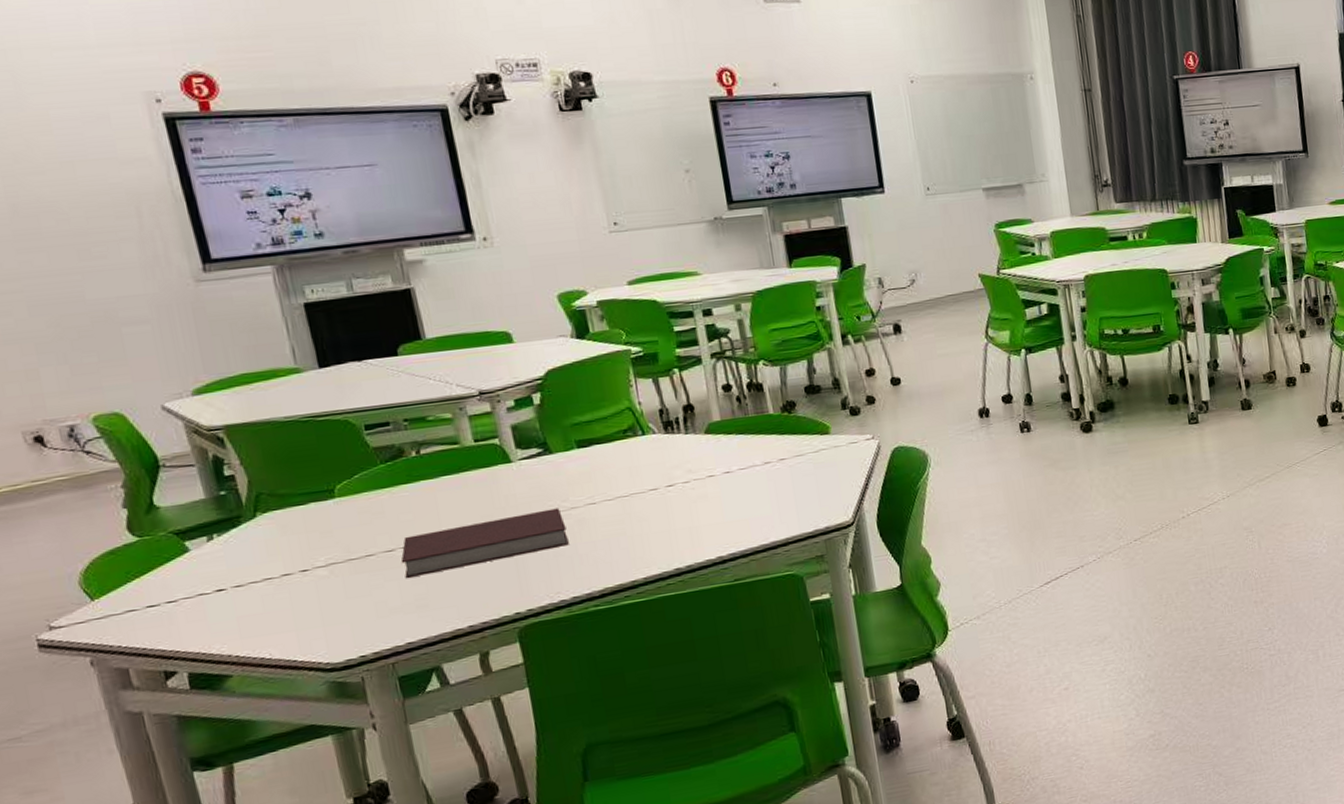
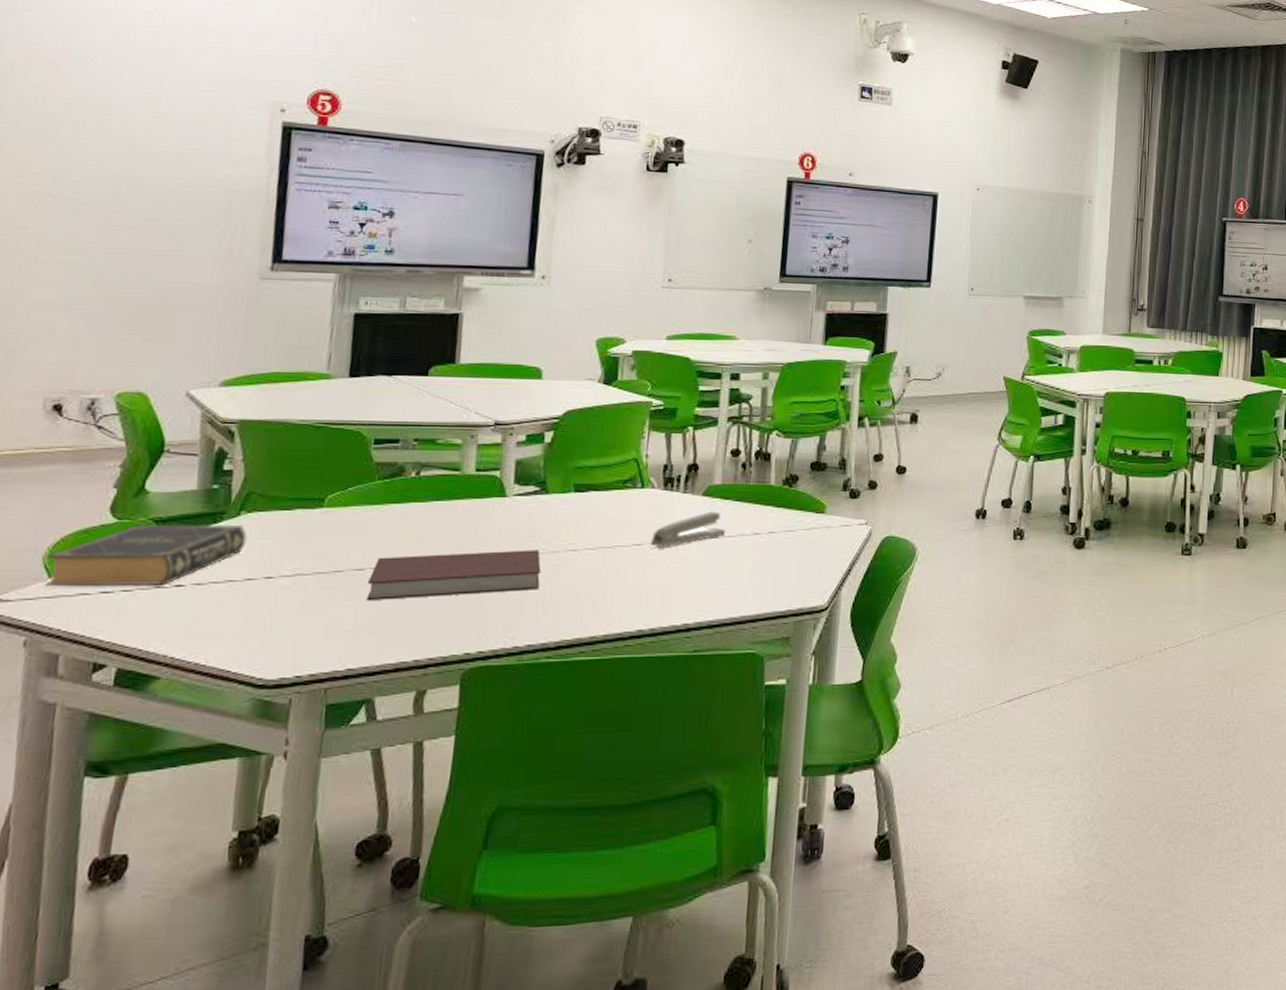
book: none [82,526,272,610] -> present [45,524,248,587]
stapler: none [665,447,738,490] -> present [651,511,726,547]

